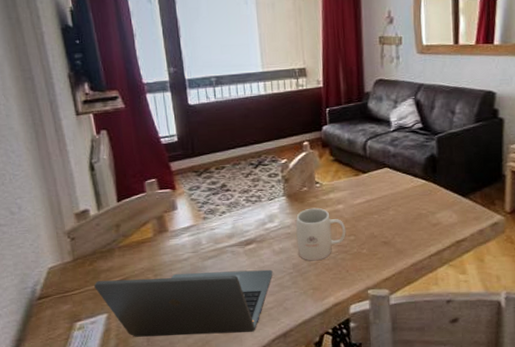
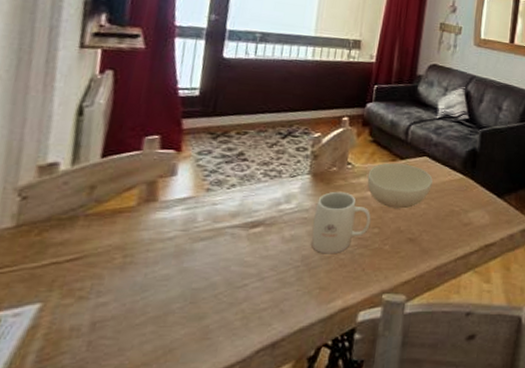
laptop: present [94,269,273,337] -> none [34,255,277,340]
bowl: none [335,177,397,218] -> present [367,163,433,209]

